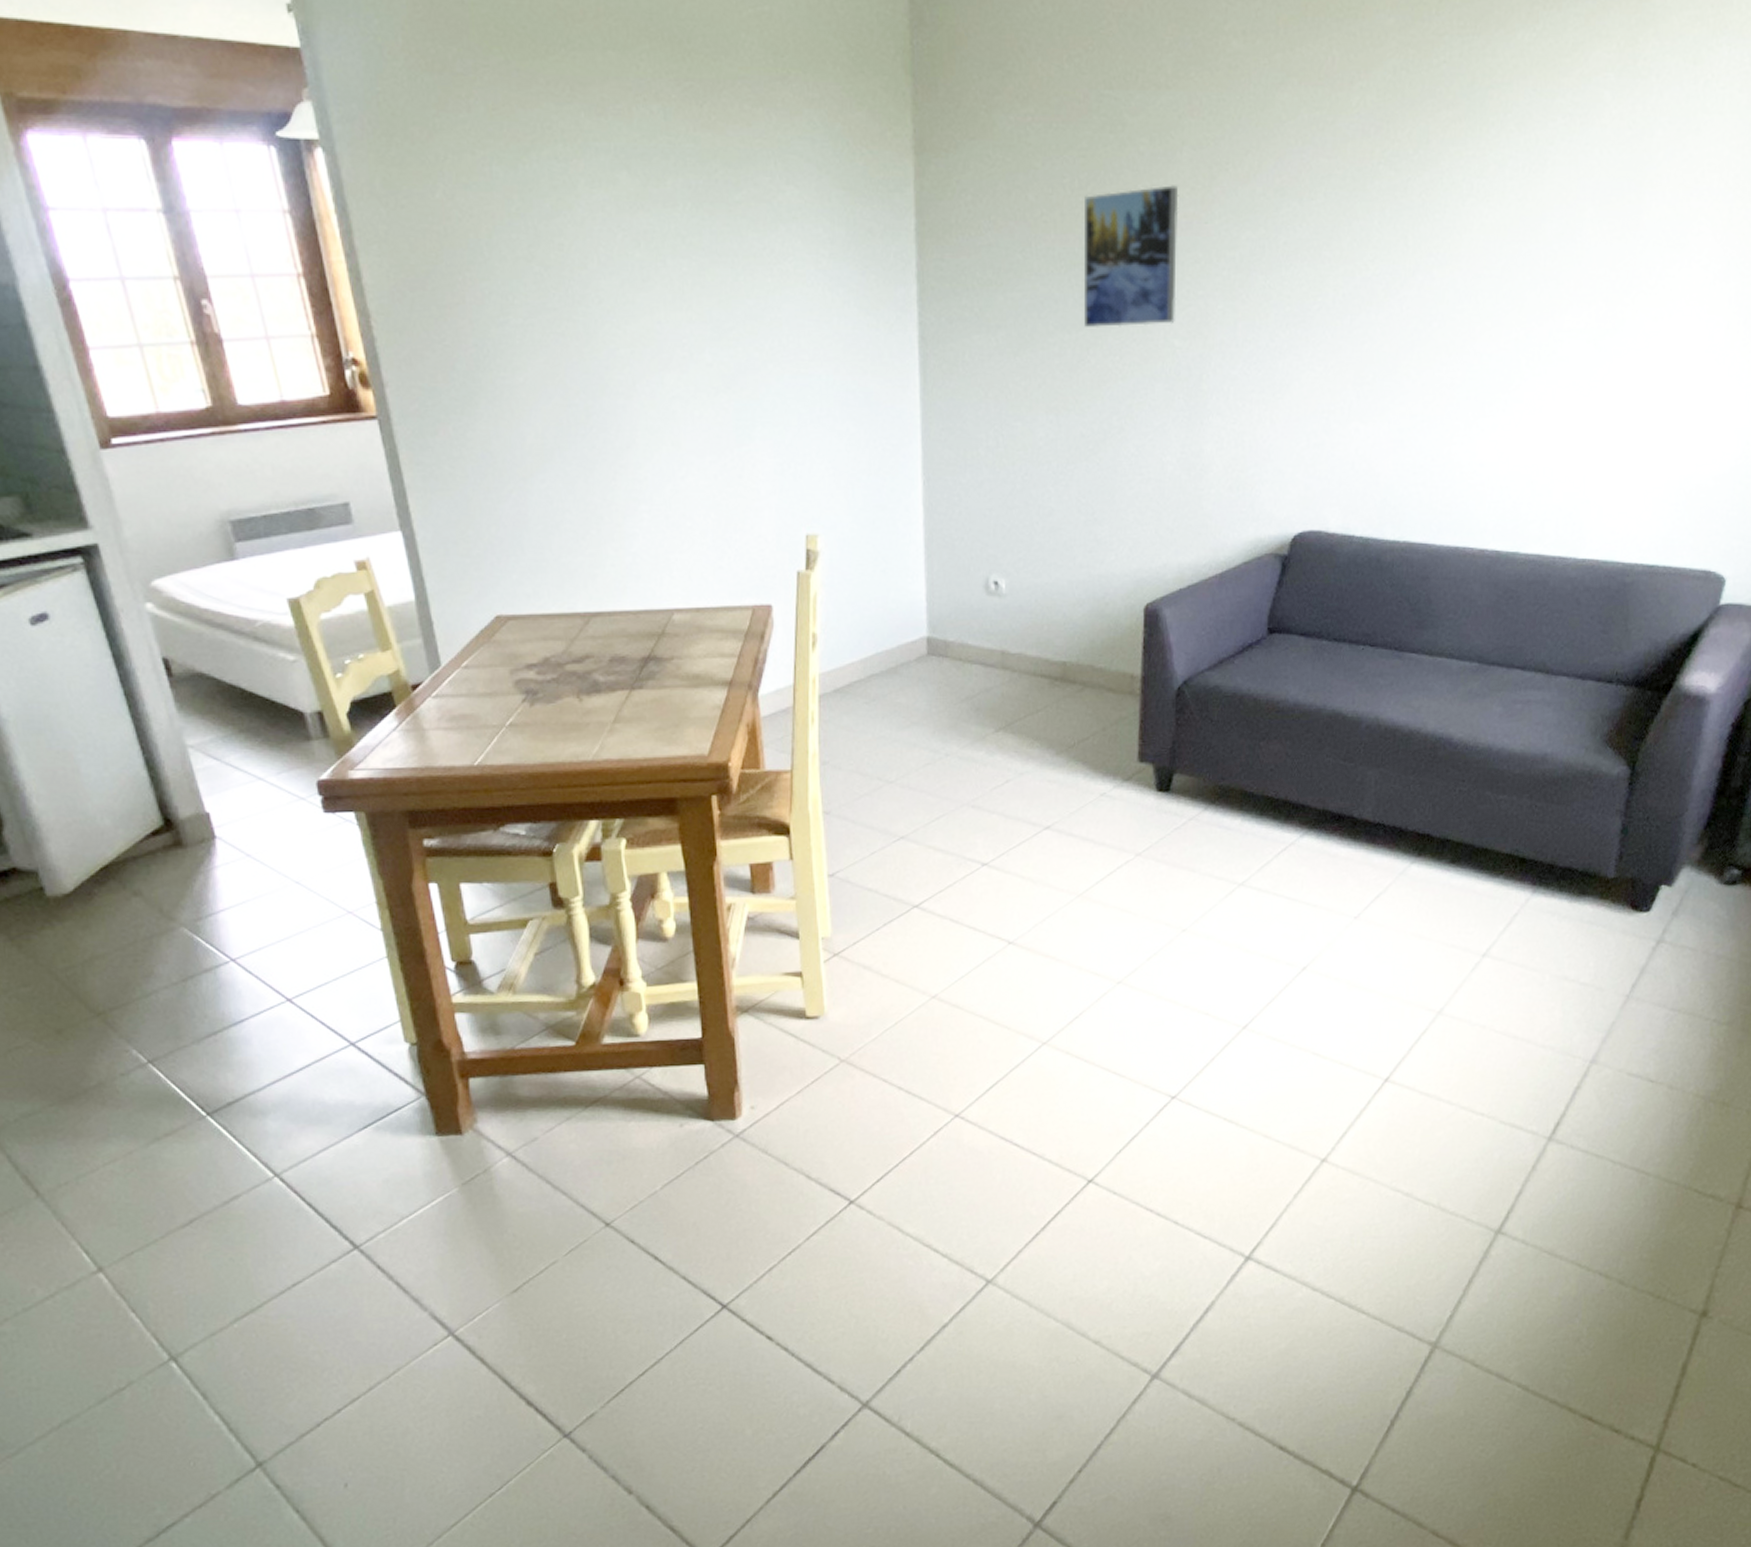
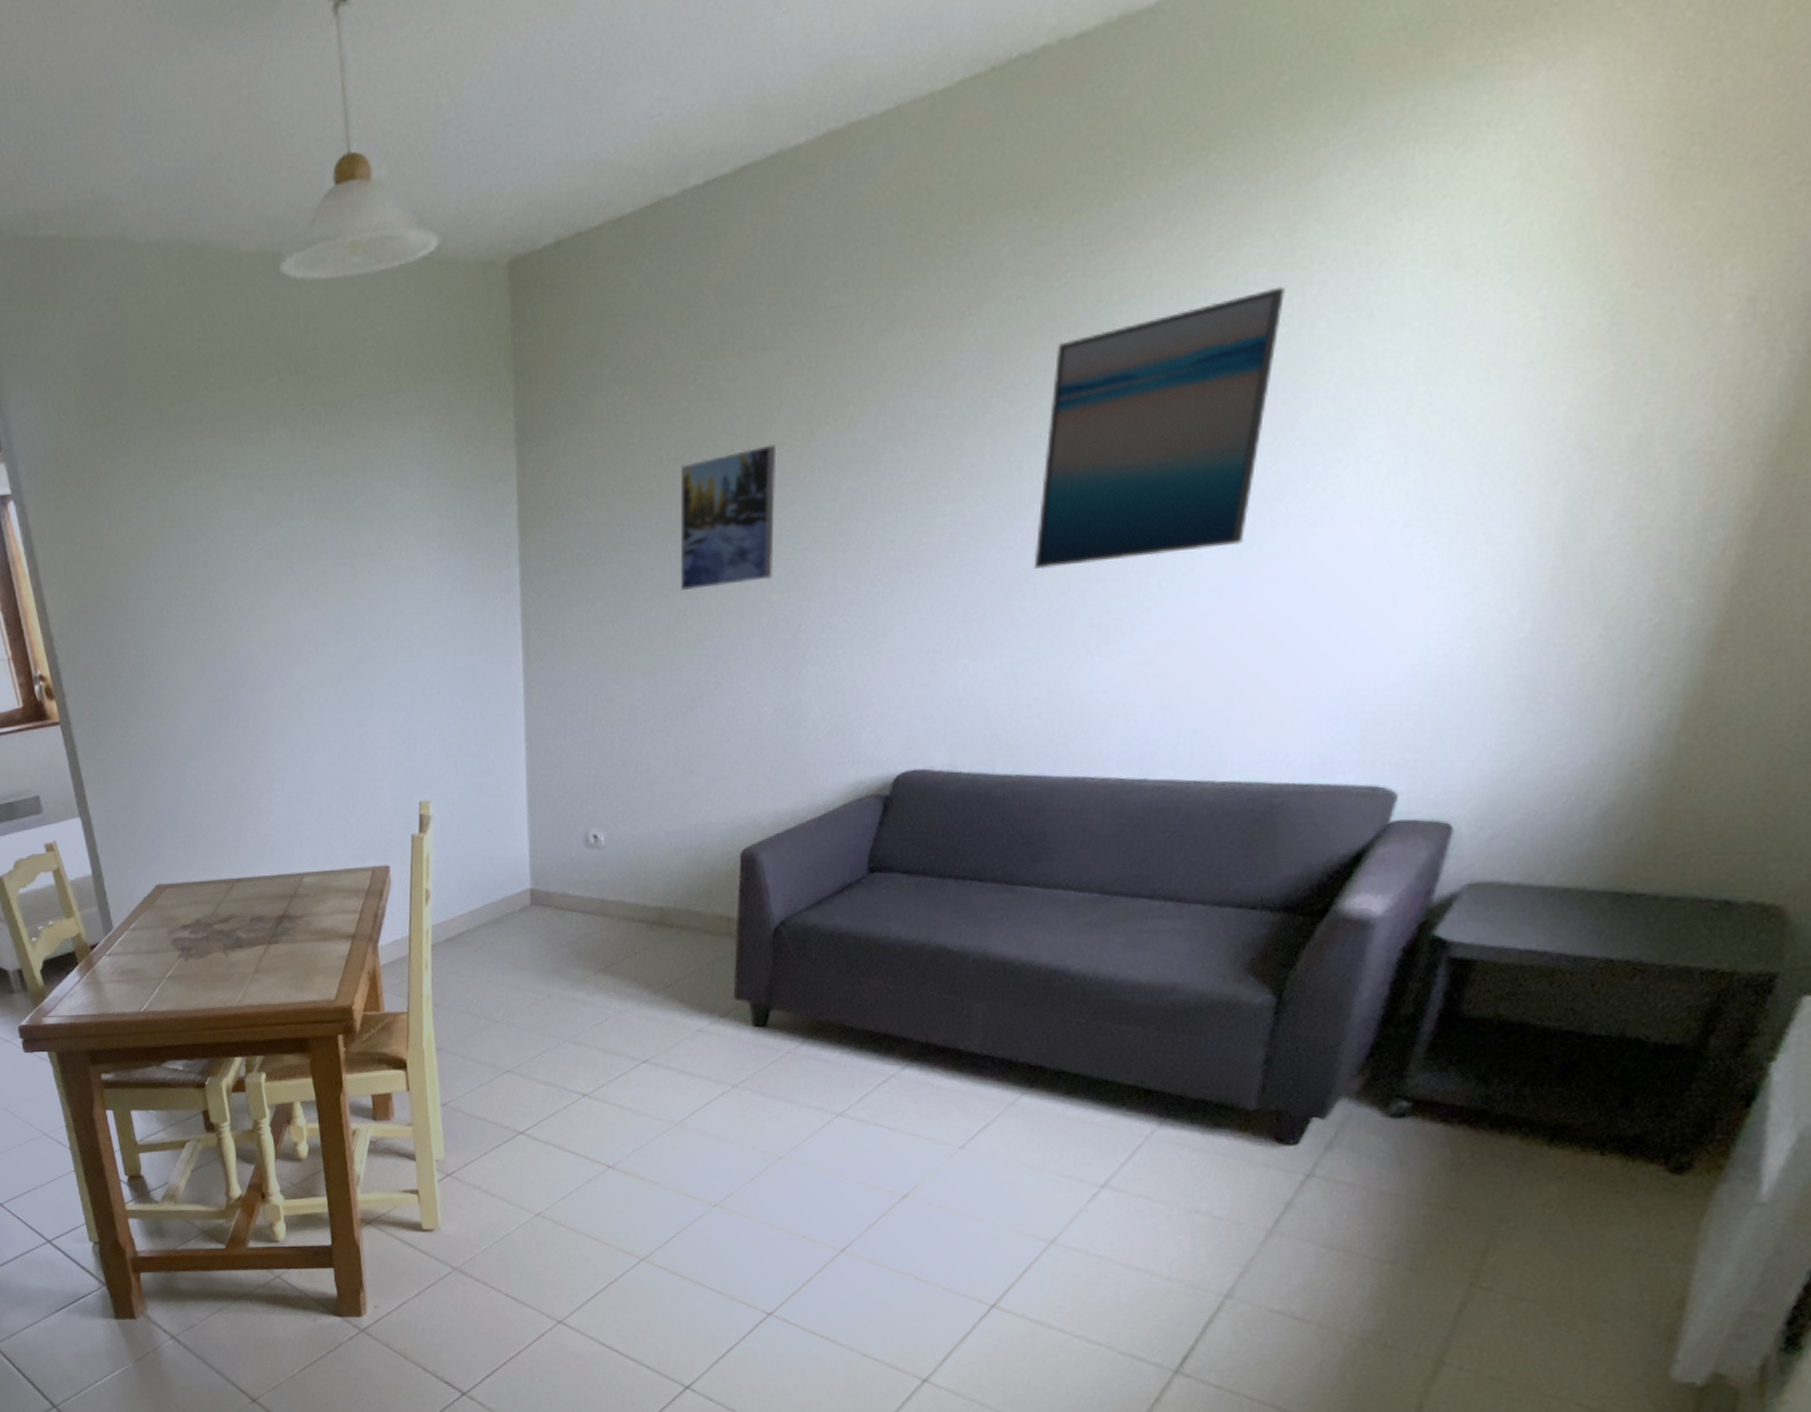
wall art: none [1418,92,1629,339] -> present [1033,286,1285,570]

